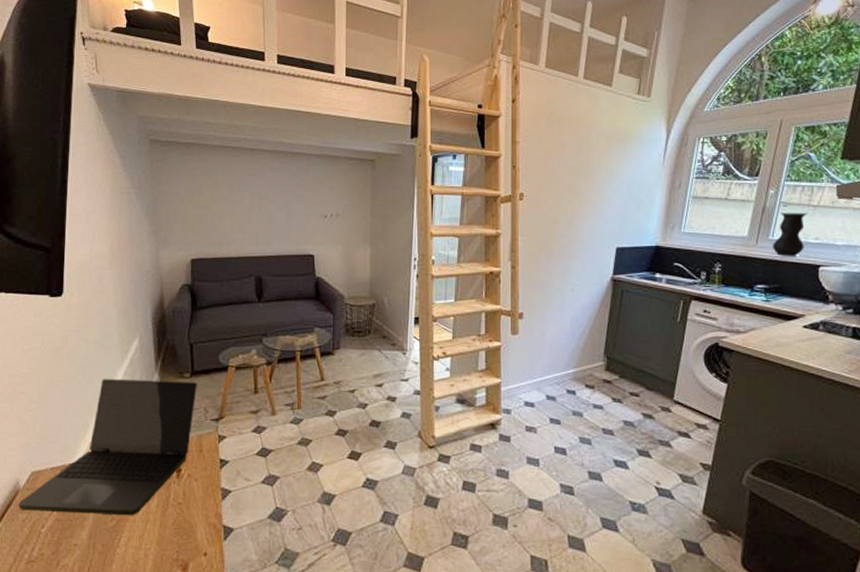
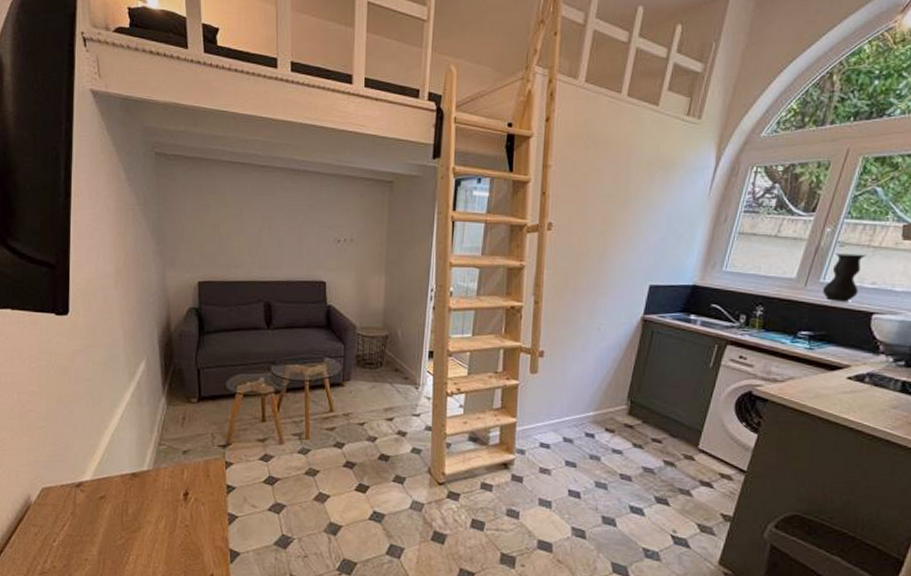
laptop: present [18,378,197,515] -> none [30,400,204,535]

